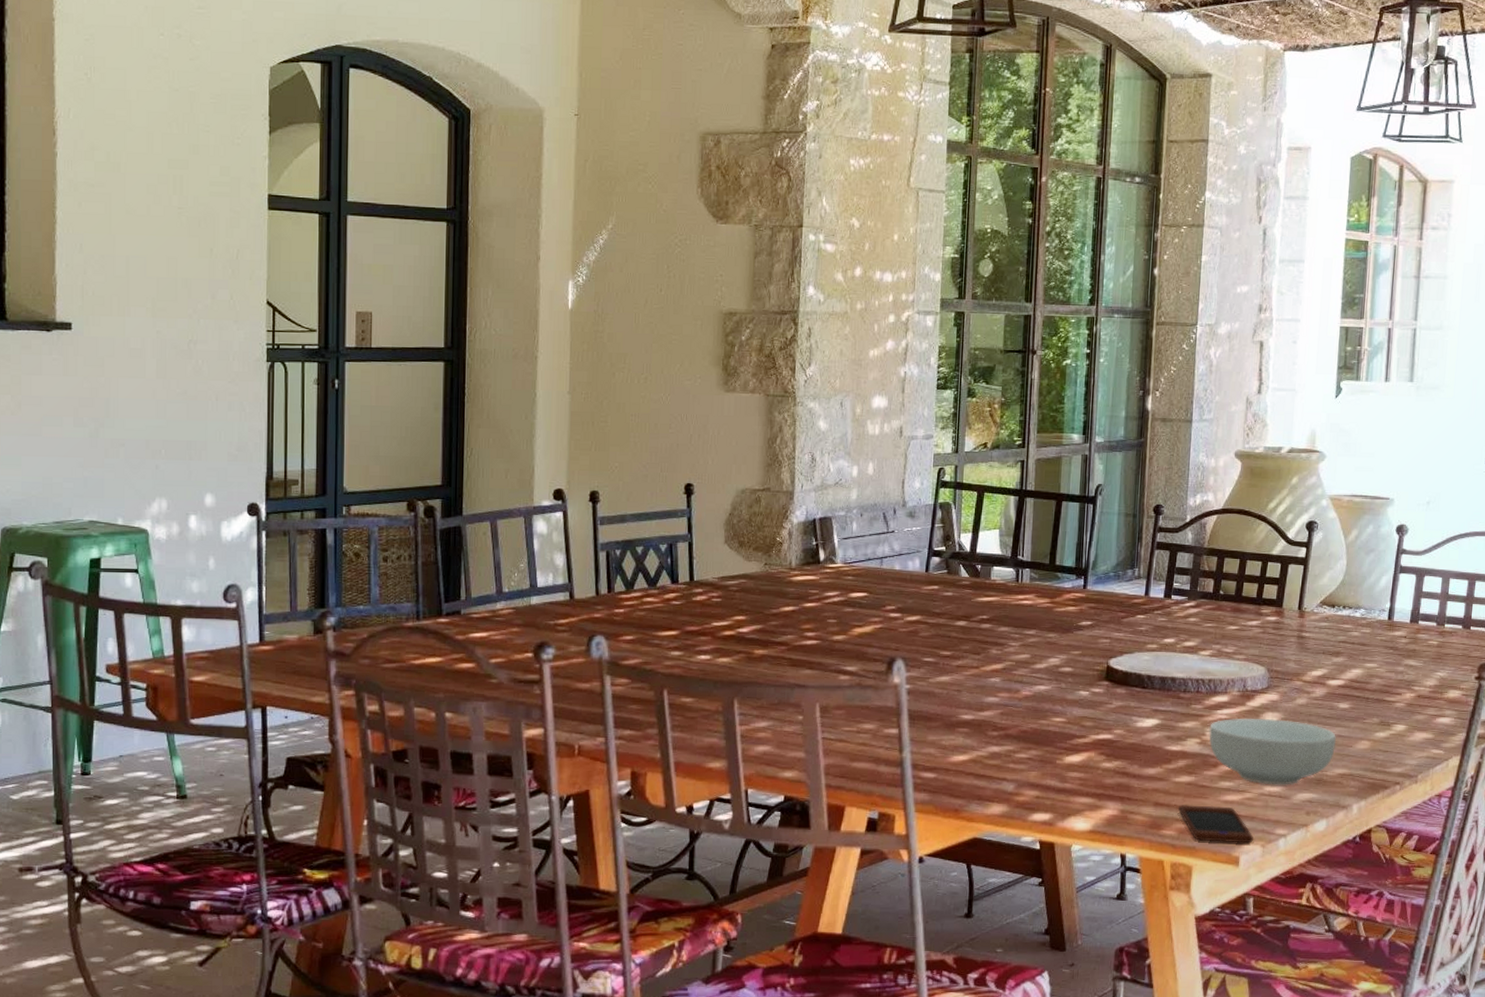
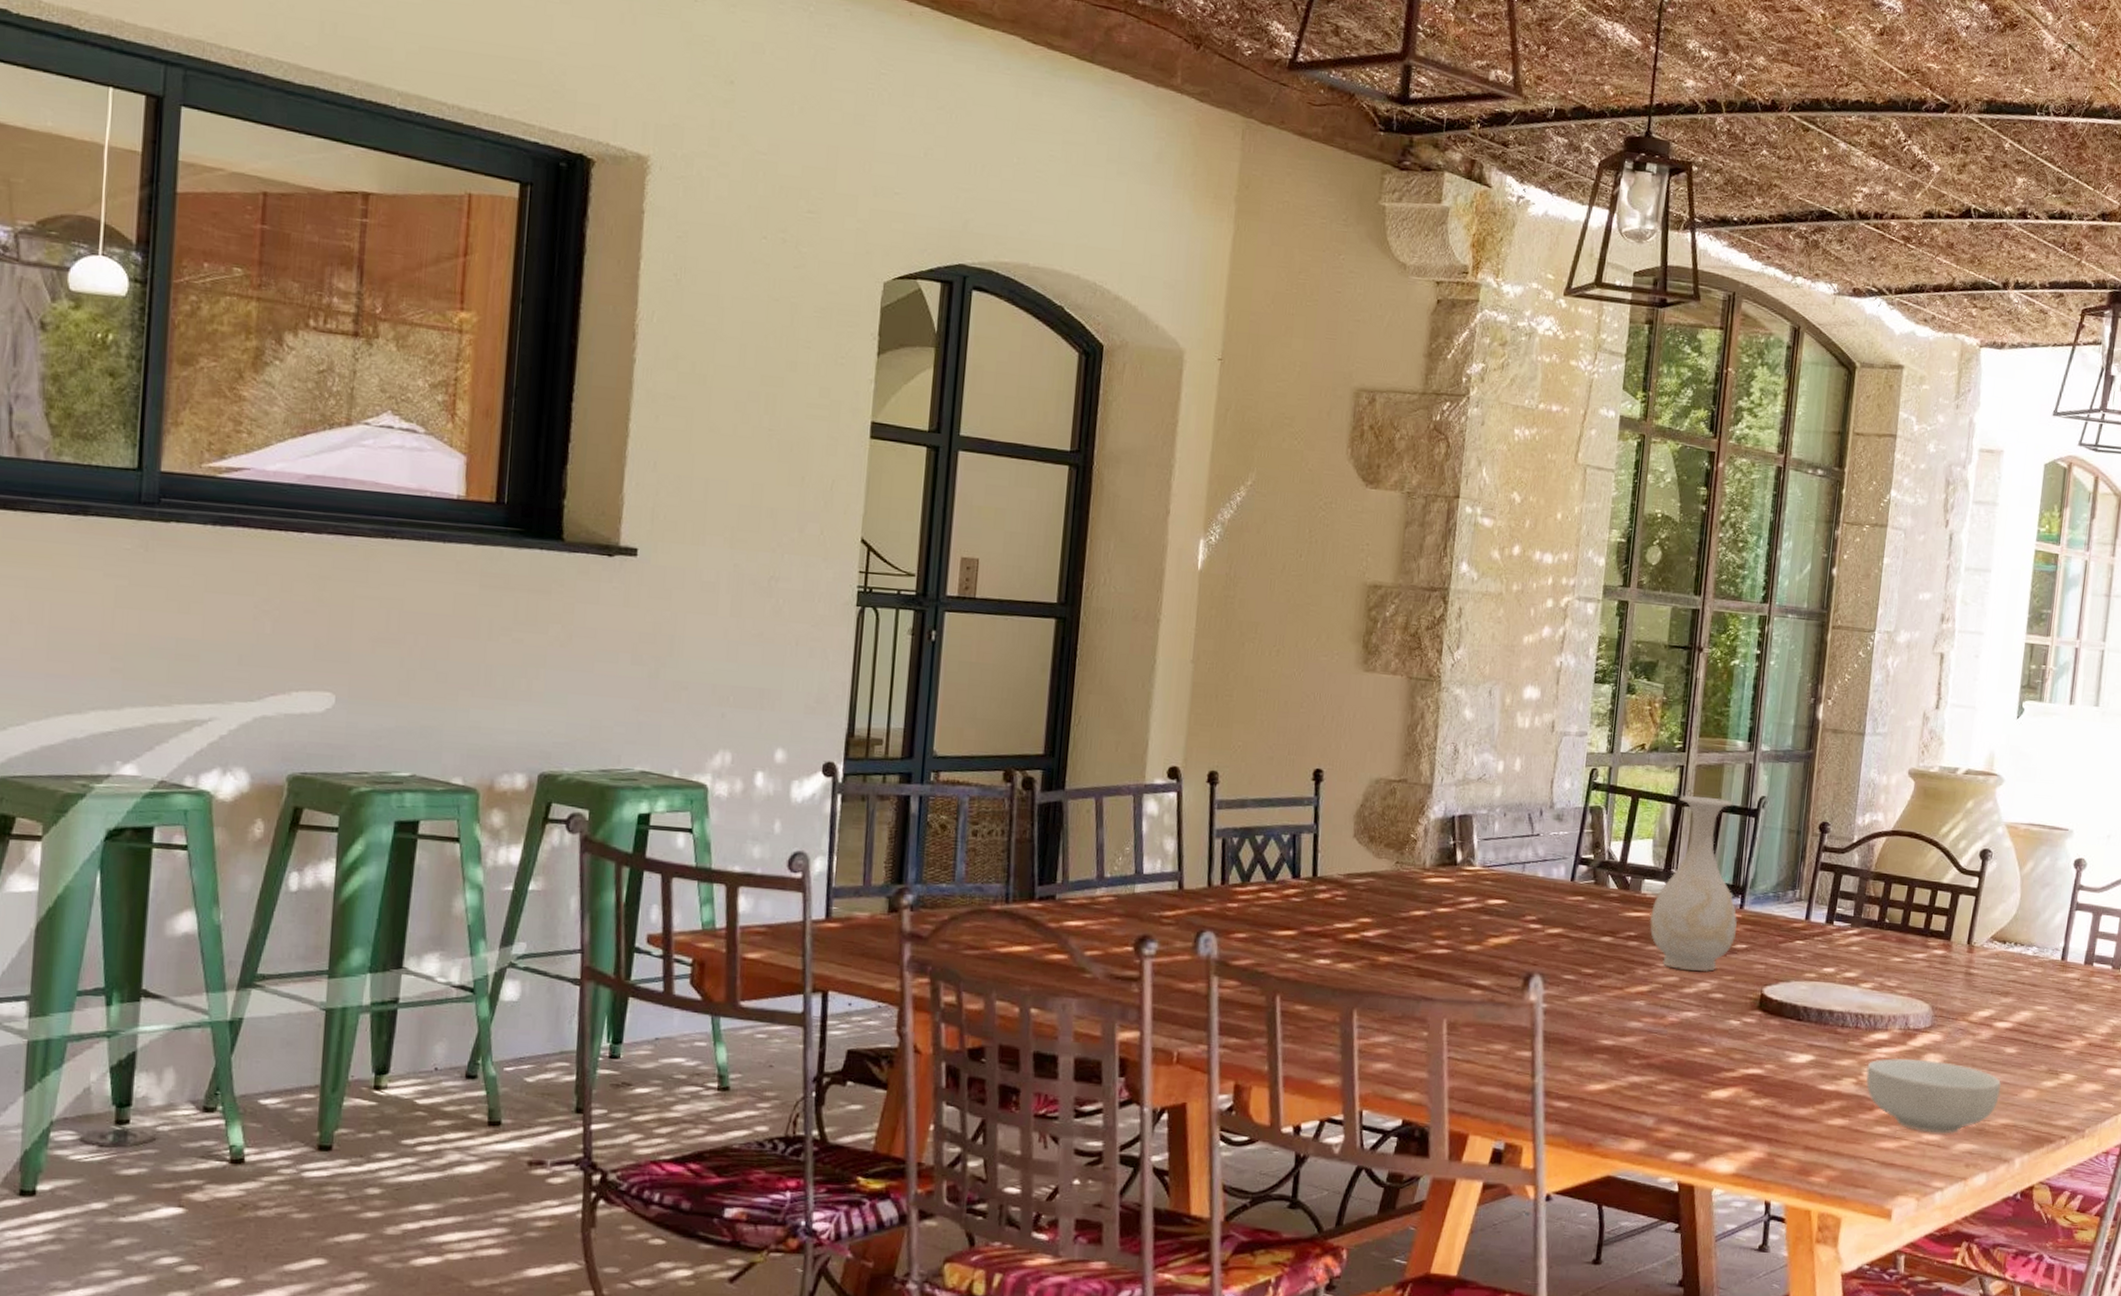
vase: none [999,487,1082,649] -> present [1649,795,1738,973]
smartphone: present [1178,805,1253,843] -> none [1829,1150,1908,1196]

